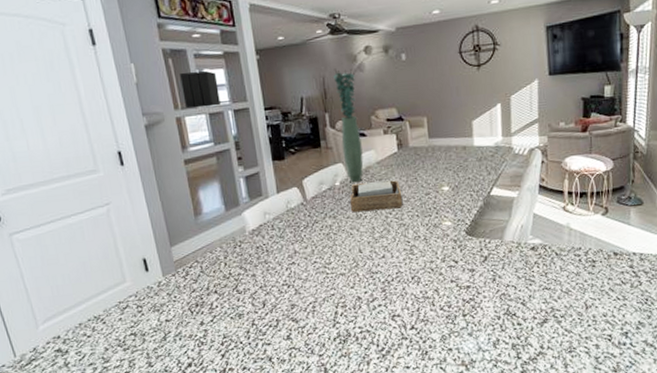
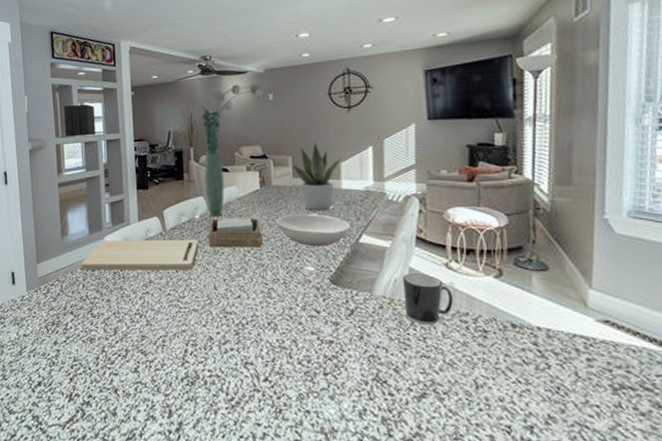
cutting board: none [220,207,341,248] -> present [81,240,199,270]
bowl: none [414,172,483,203] -> present [275,214,351,247]
potted plant: none [427,100,475,169] -> present [292,141,344,211]
mug: none [528,218,570,262] -> present [402,274,454,325]

